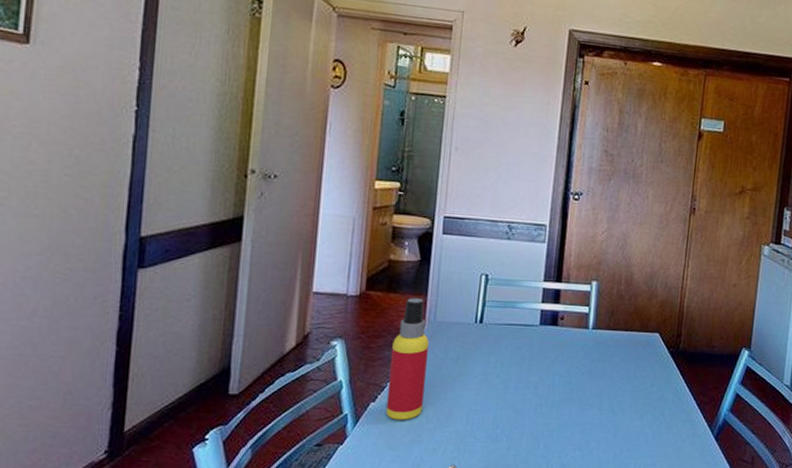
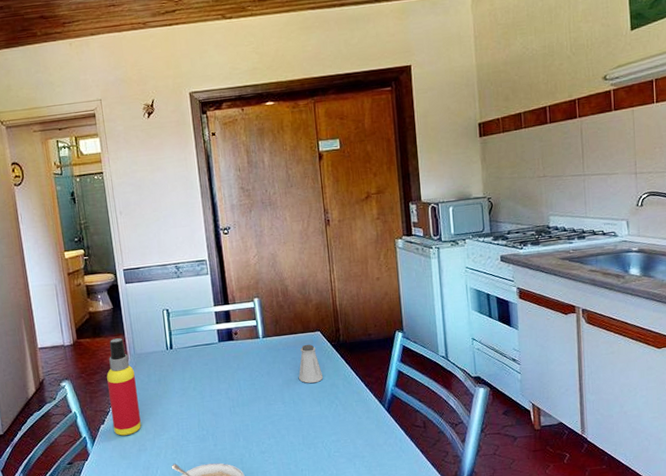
saltshaker: none [624,345,653,393] -> present [299,344,324,384]

